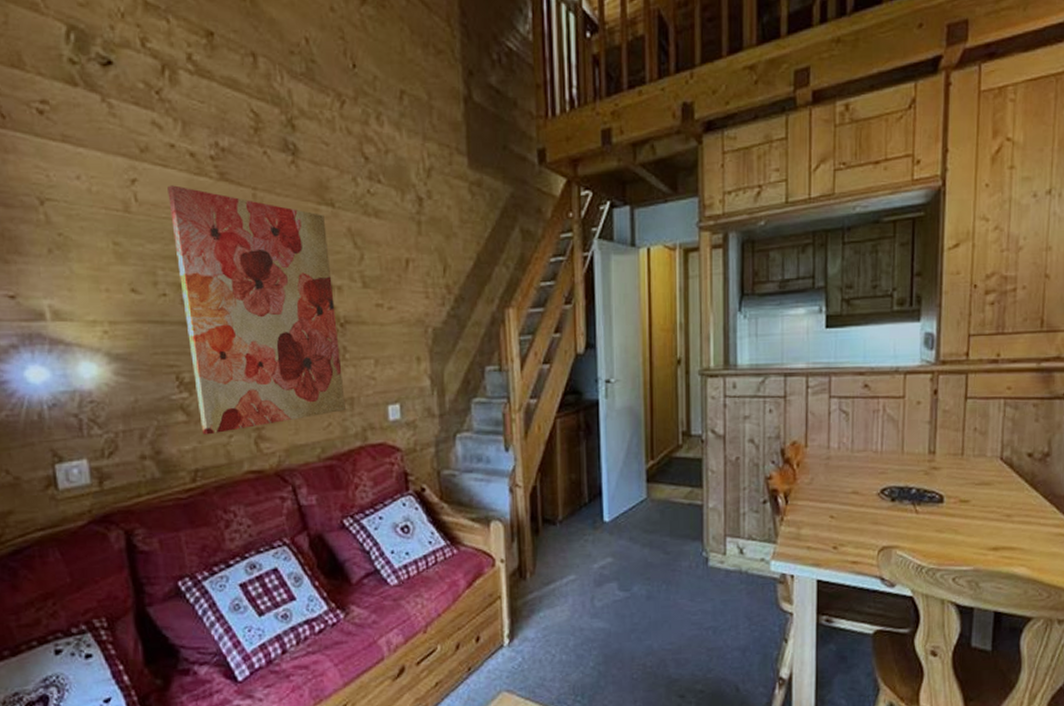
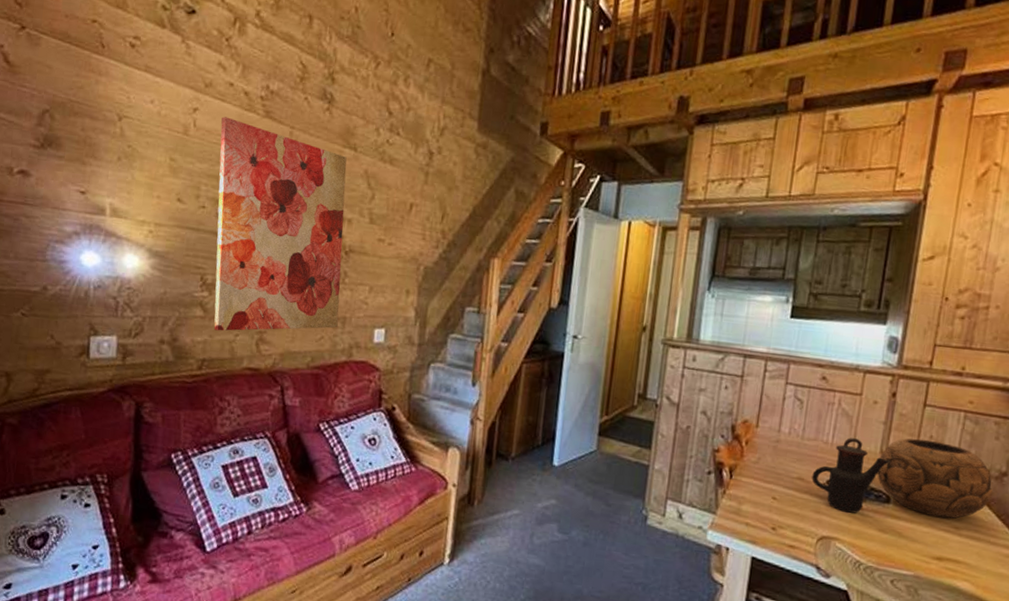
teapot: none [866,442,939,519] -> present [811,438,890,514]
decorative bowl: none [928,432,1039,509] -> present [877,438,994,519]

